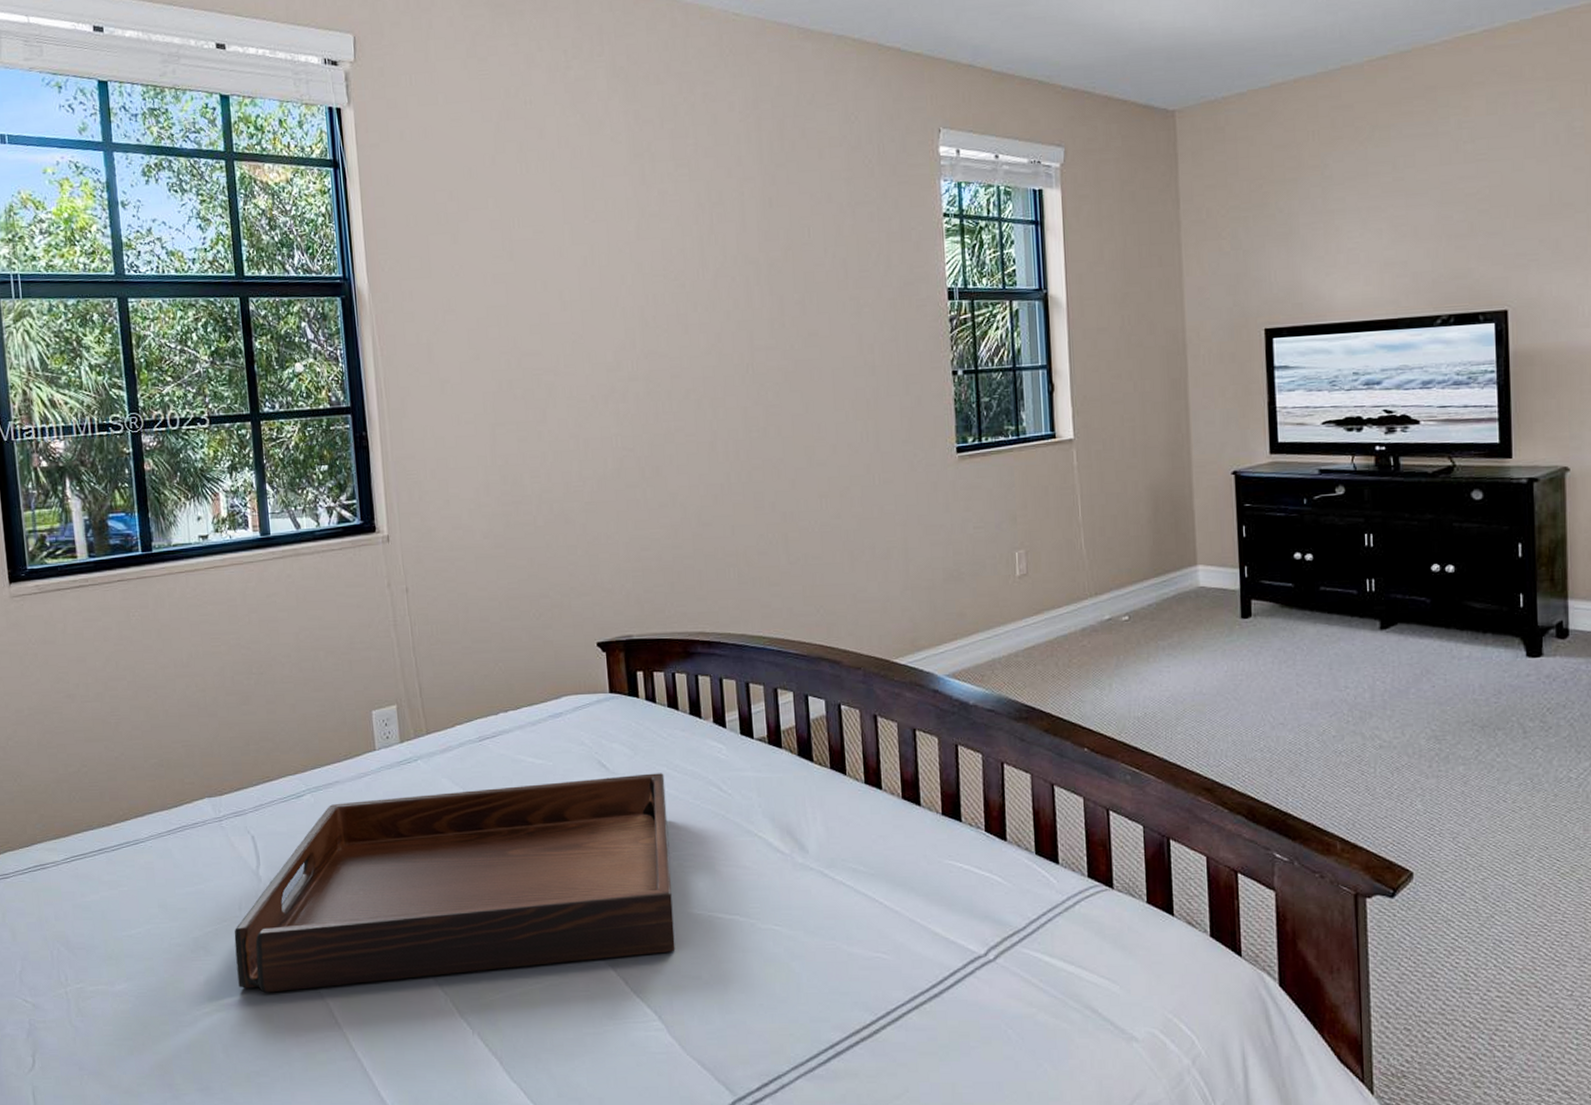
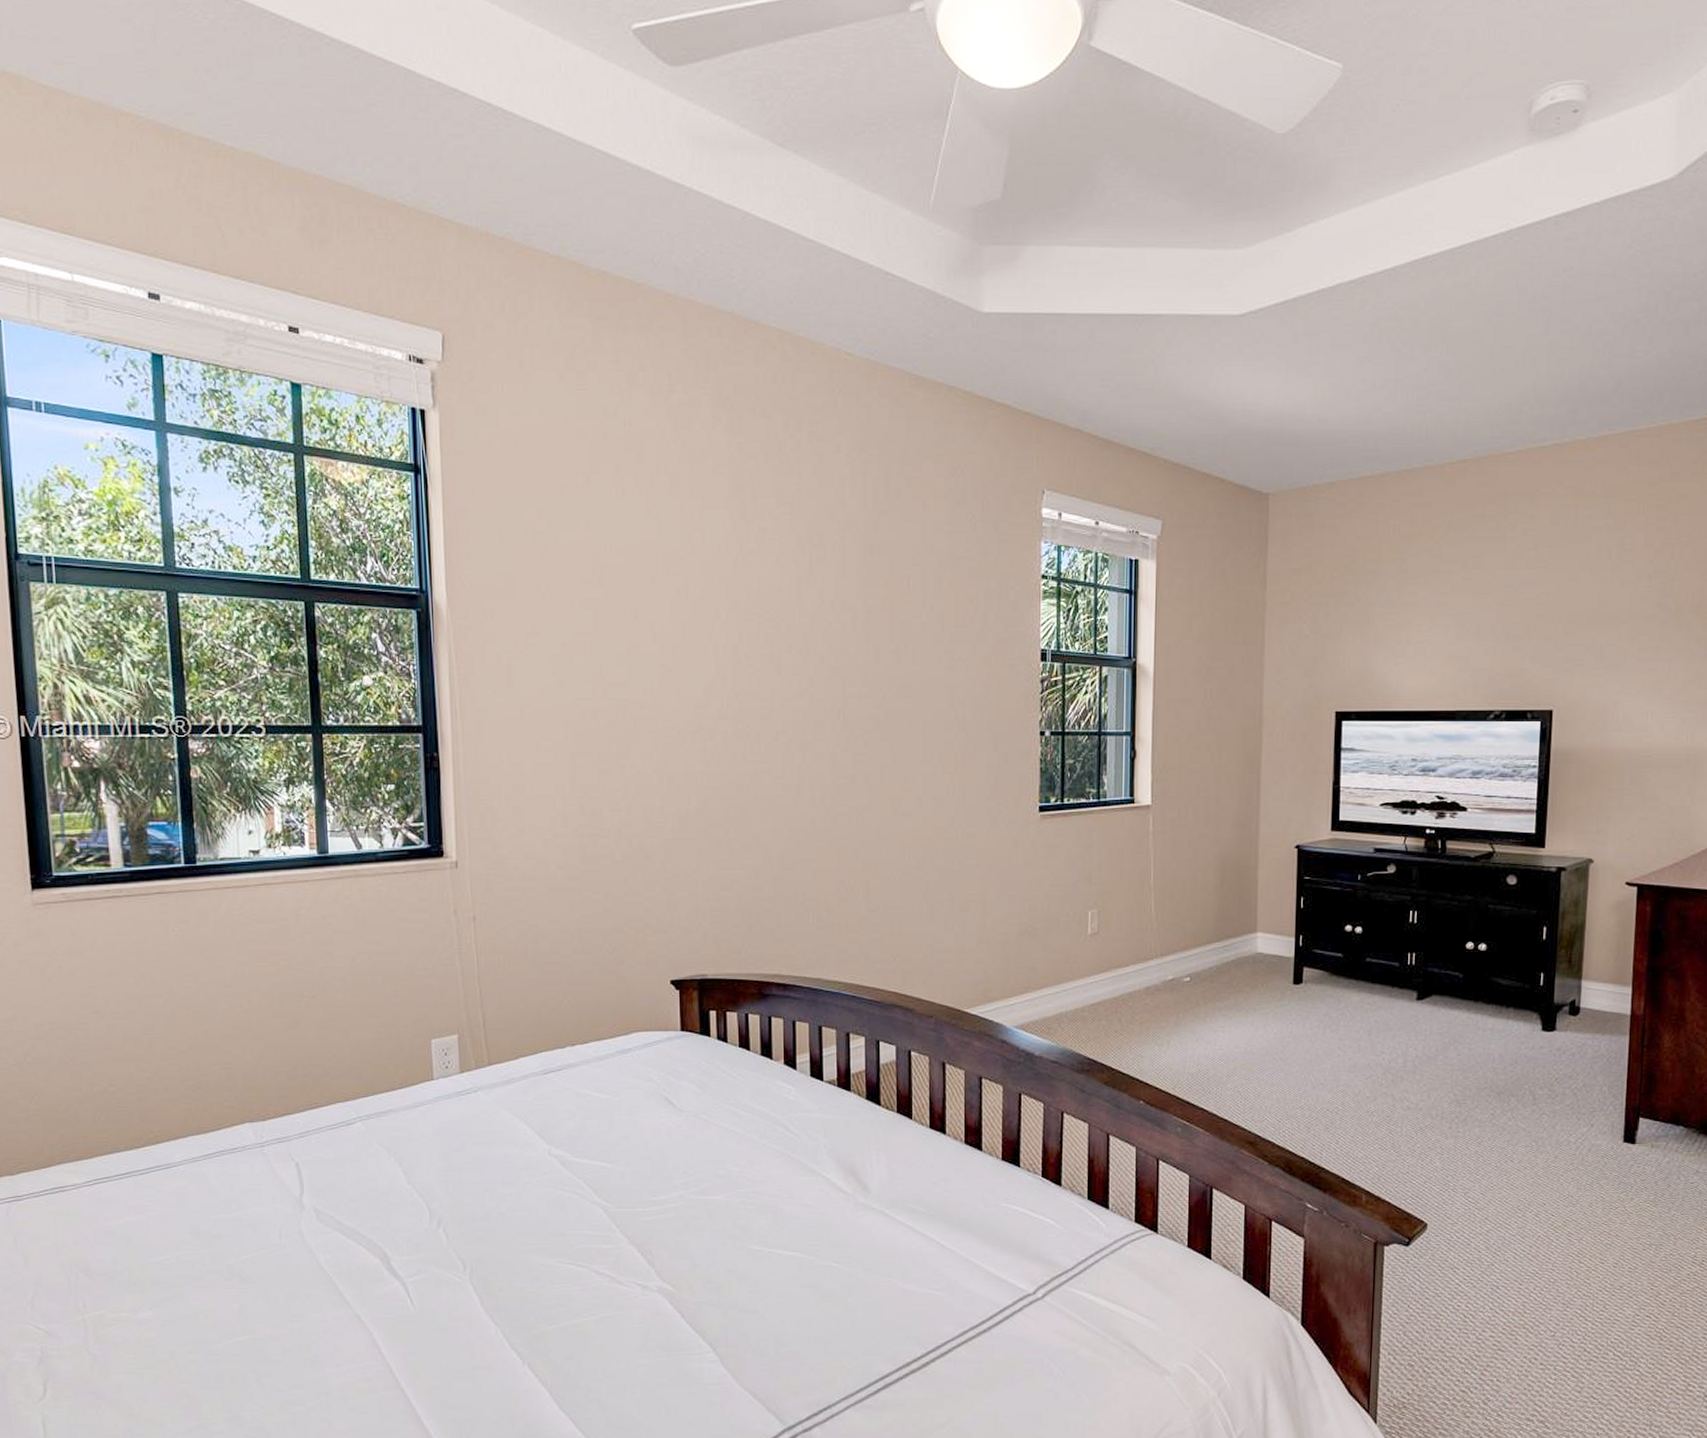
serving tray: present [234,773,675,993] -> none [272,1112,734,1322]

